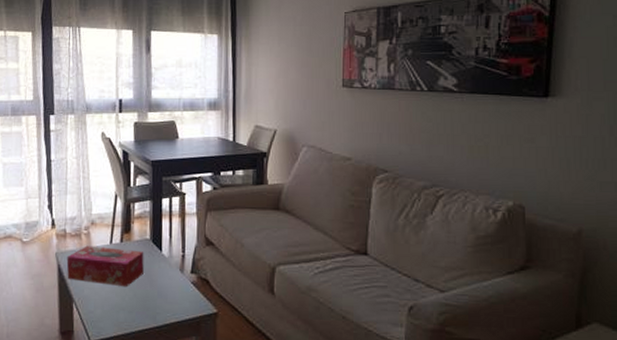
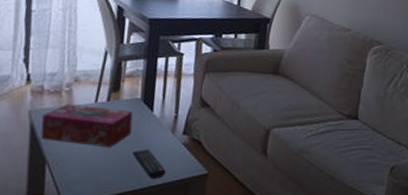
remote control: none [147,287,178,317] -> present [133,149,166,179]

